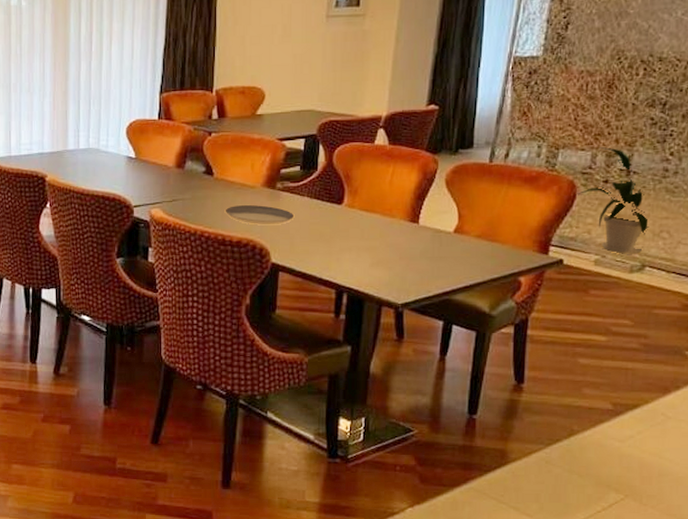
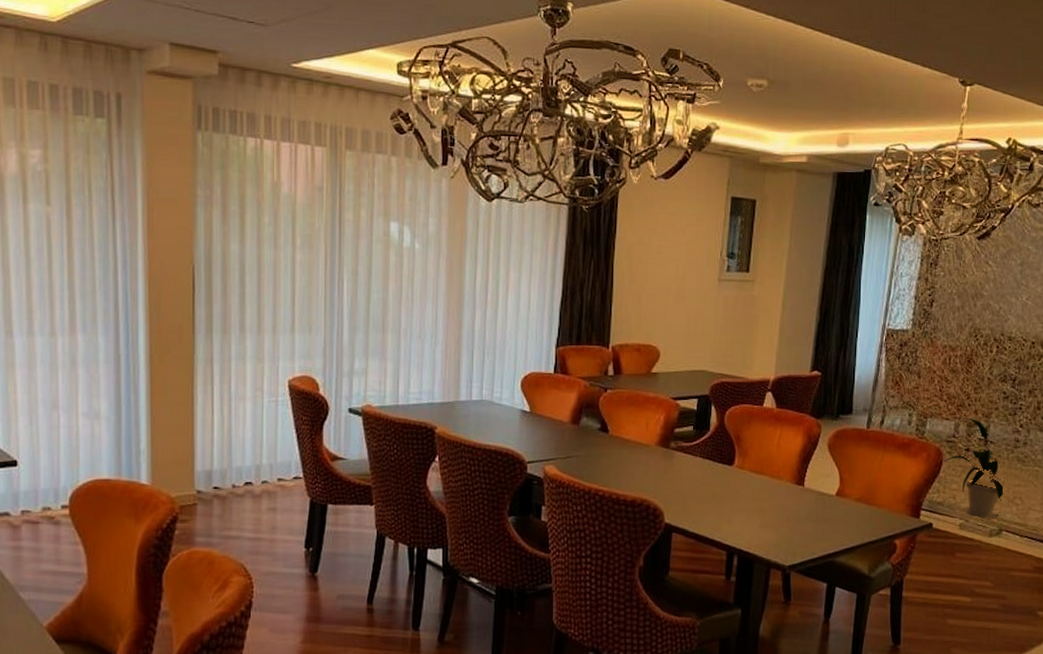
plate: present [226,205,295,225] -> none [620,464,688,485]

